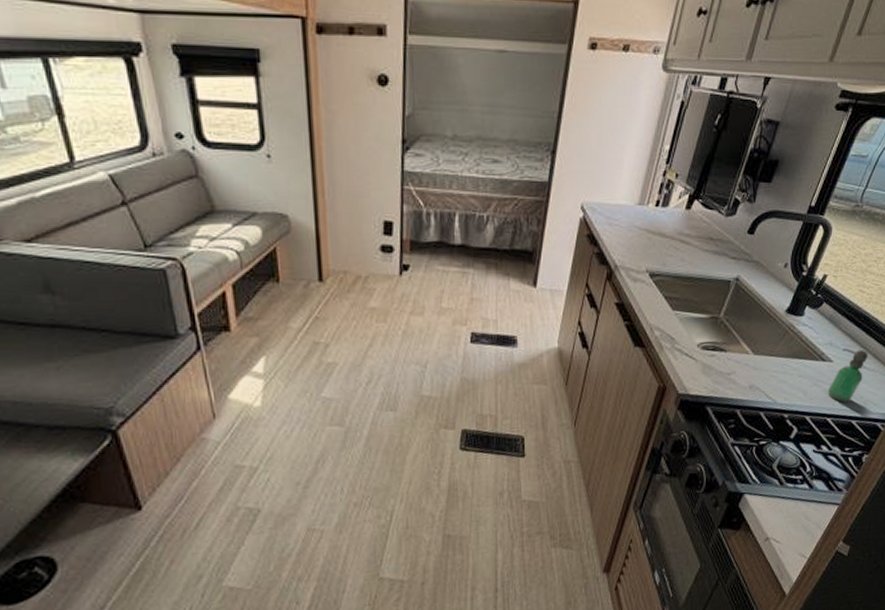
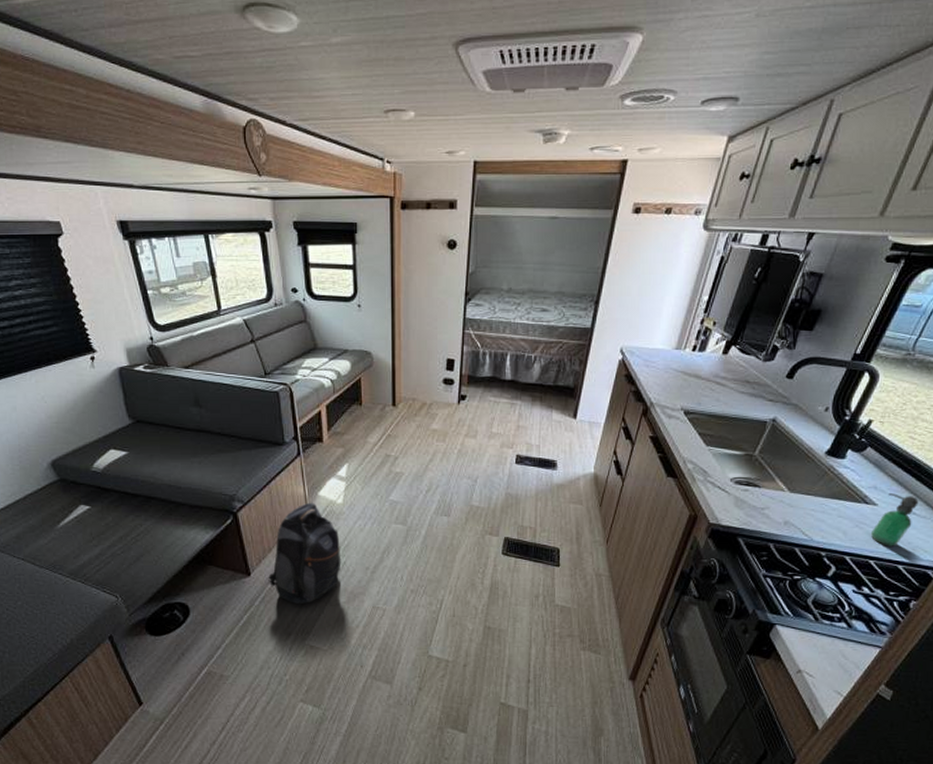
backpack: none [166,408,264,539] -> present [268,502,341,605]

